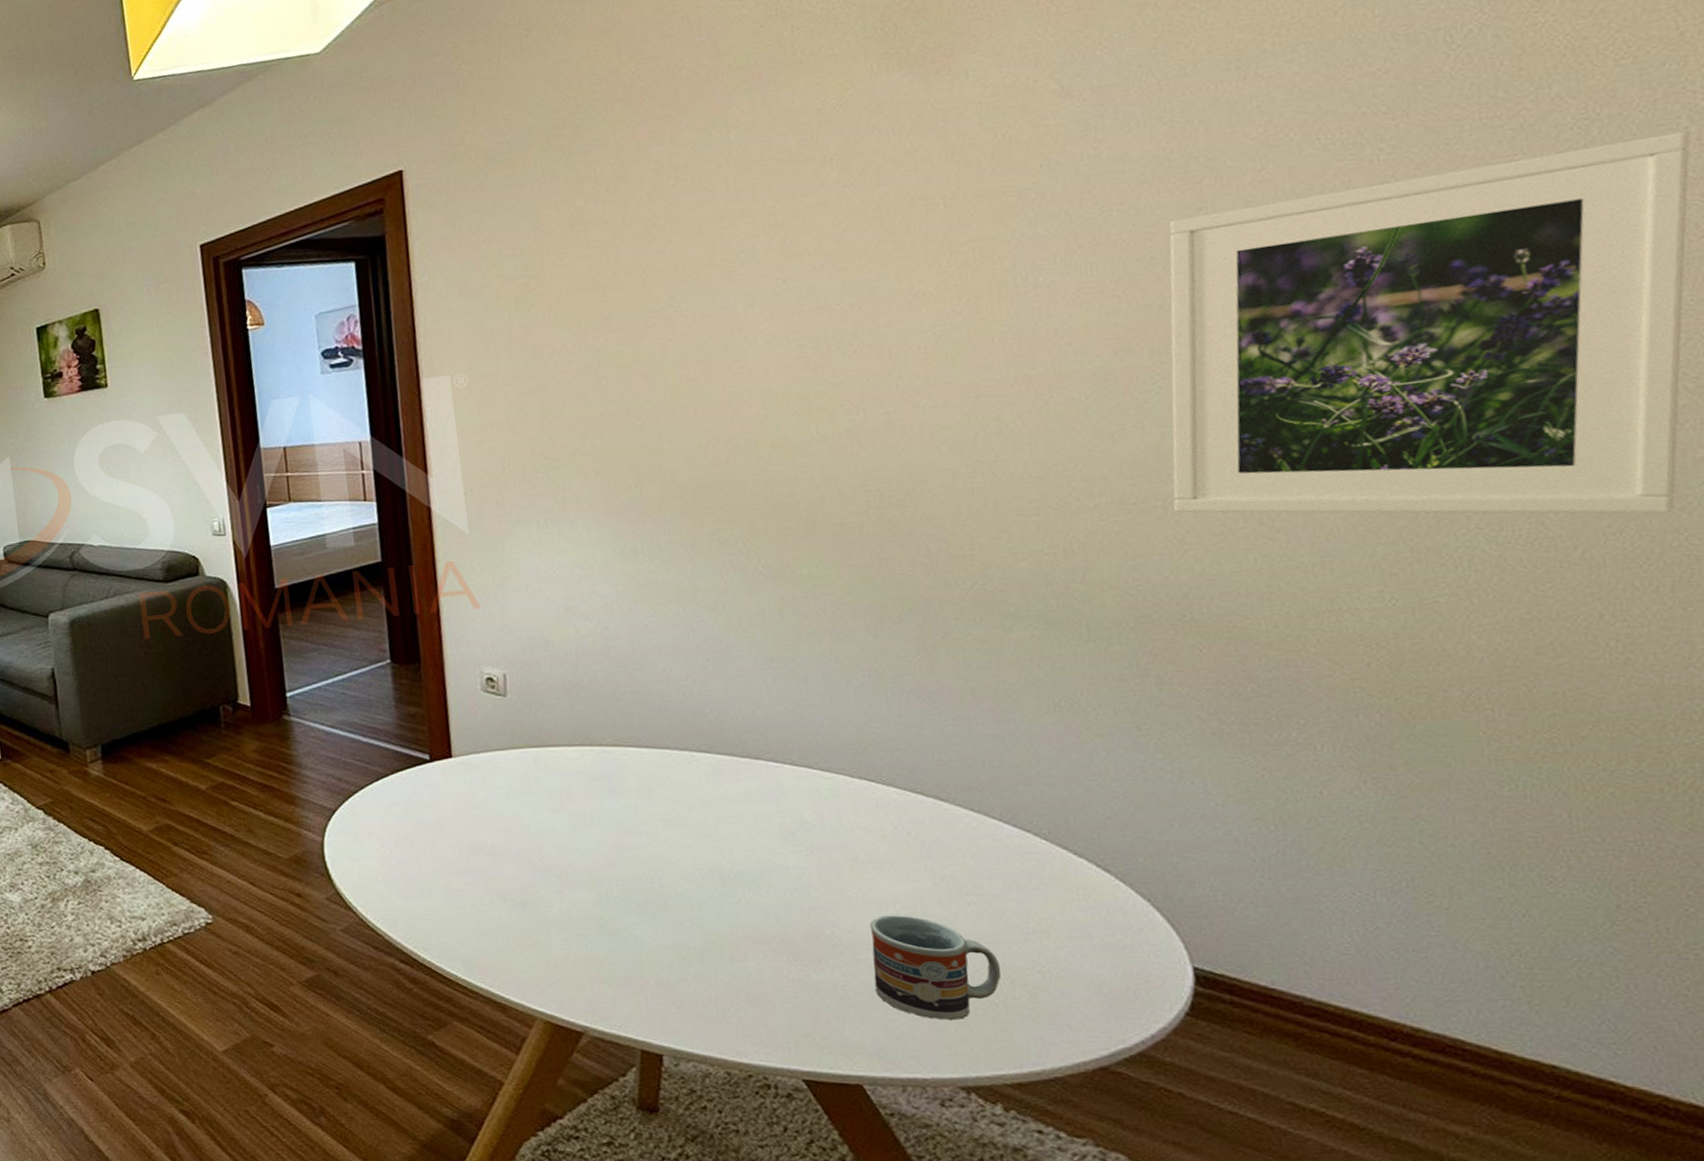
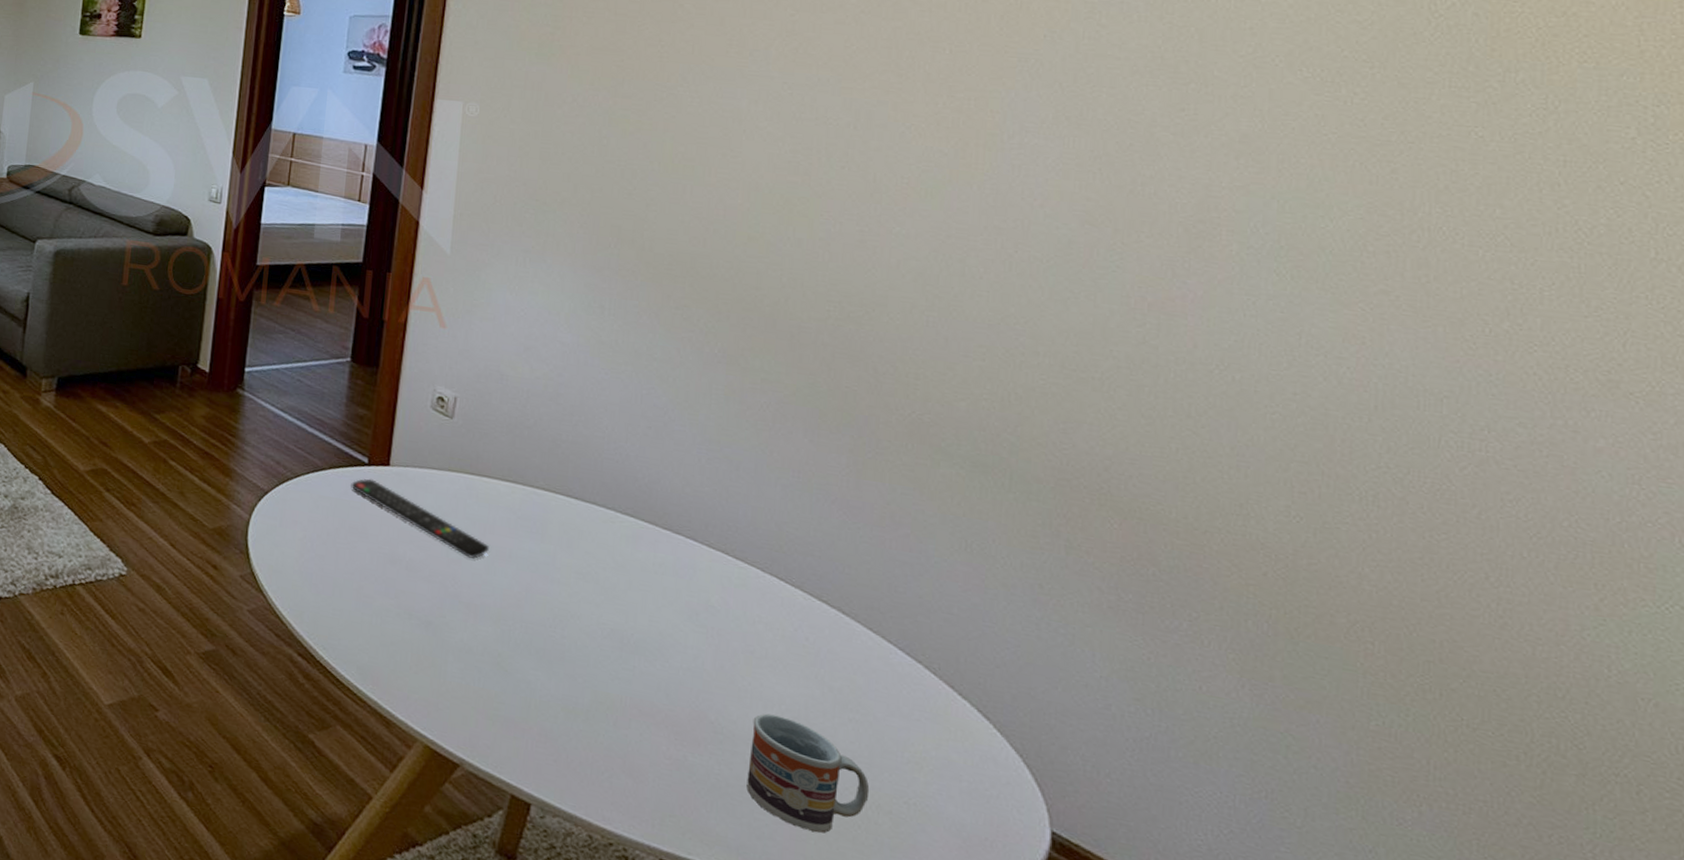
remote control: none [417,774,570,830] -> present [351,478,489,559]
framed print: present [1169,131,1690,514] -> none [1109,113,1635,493]

